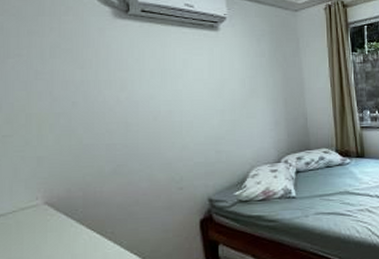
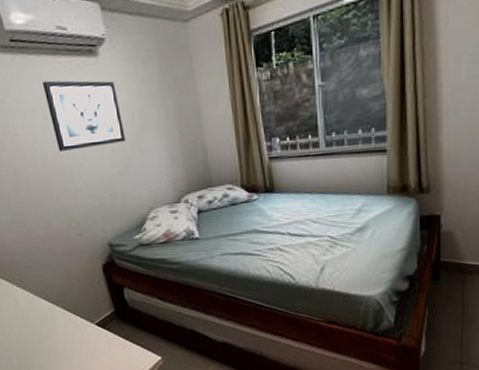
wall art: none [165,47,235,109] -> present [42,80,126,151]

